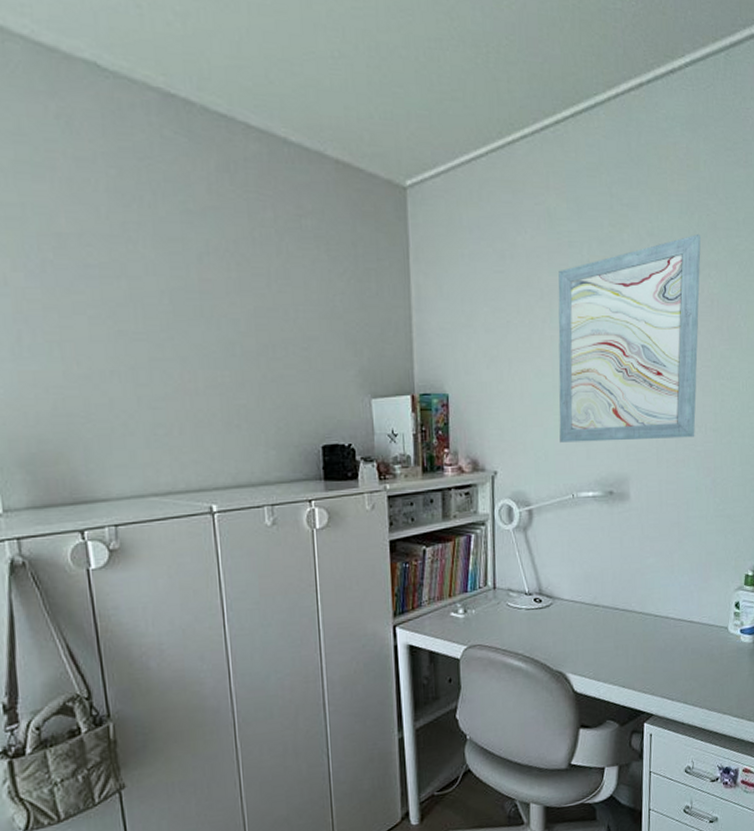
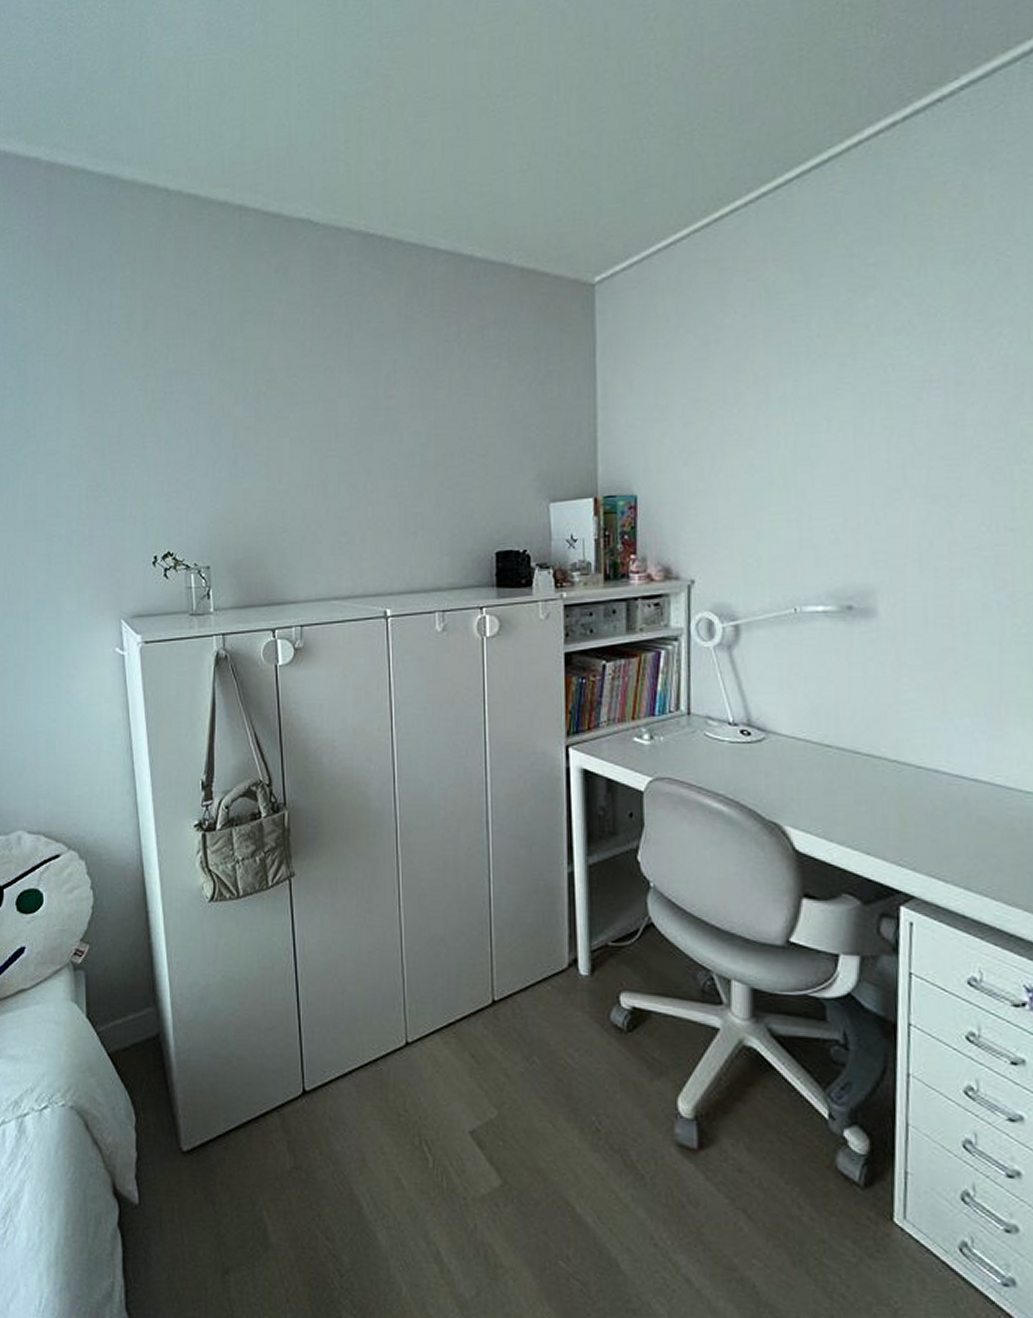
wall art: present [558,234,701,443] -> none [776,286,987,547]

